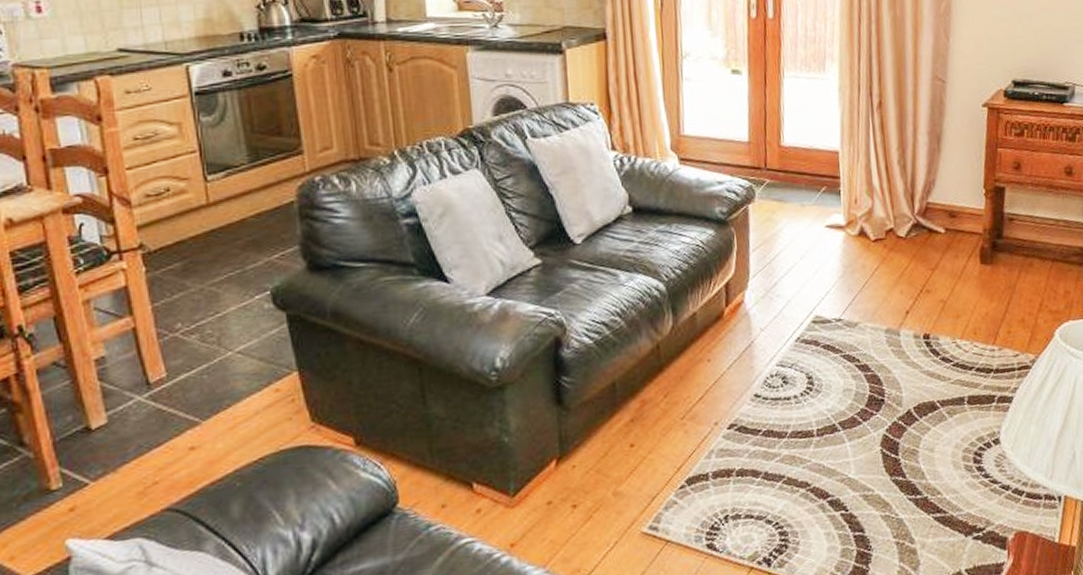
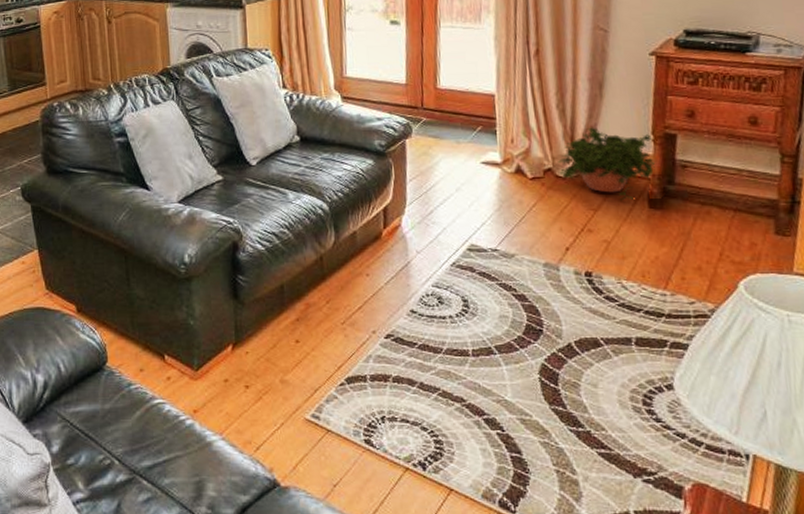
potted plant: none [899,183,987,258] -> present [558,127,656,201]

